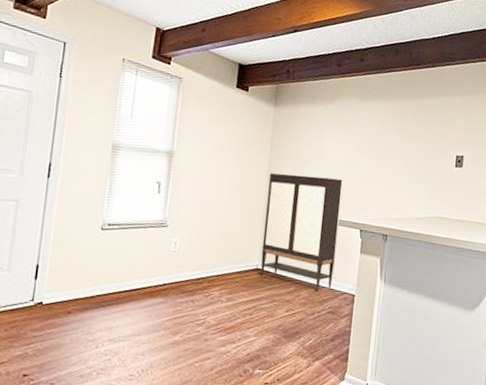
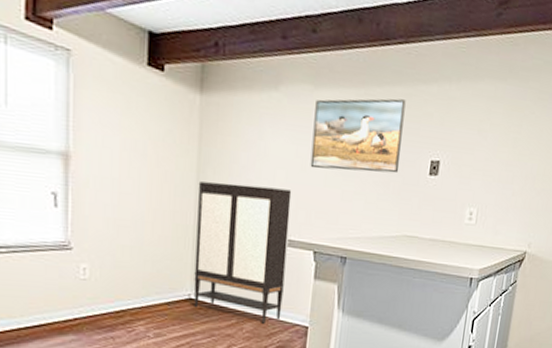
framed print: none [358,108,434,166] -> present [310,98,406,174]

